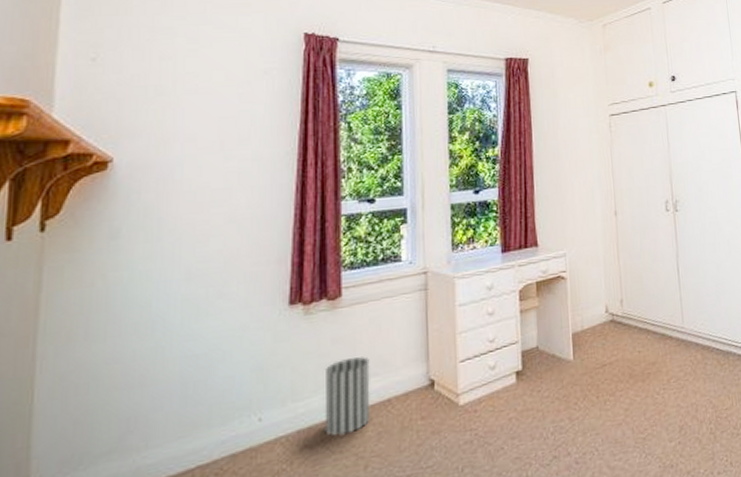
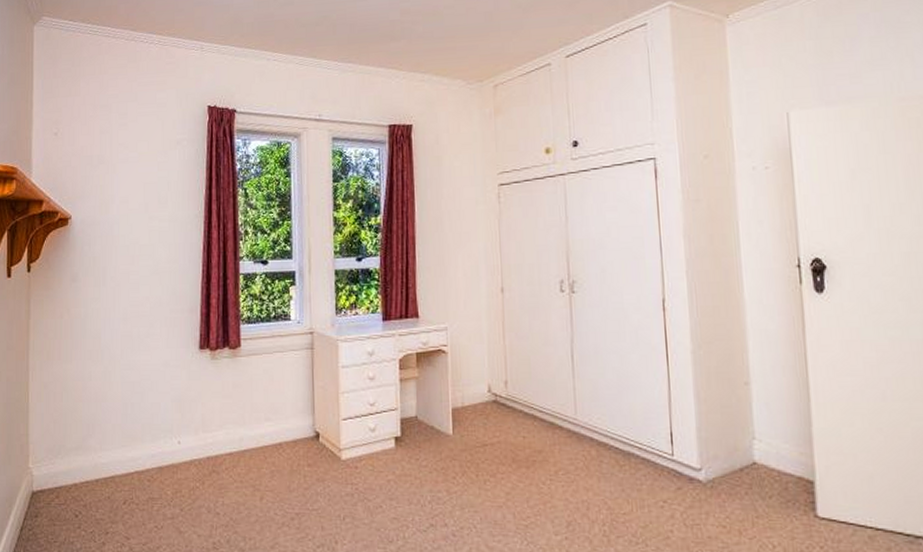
wastebasket: present [324,357,370,436] -> none [227,402,265,467]

